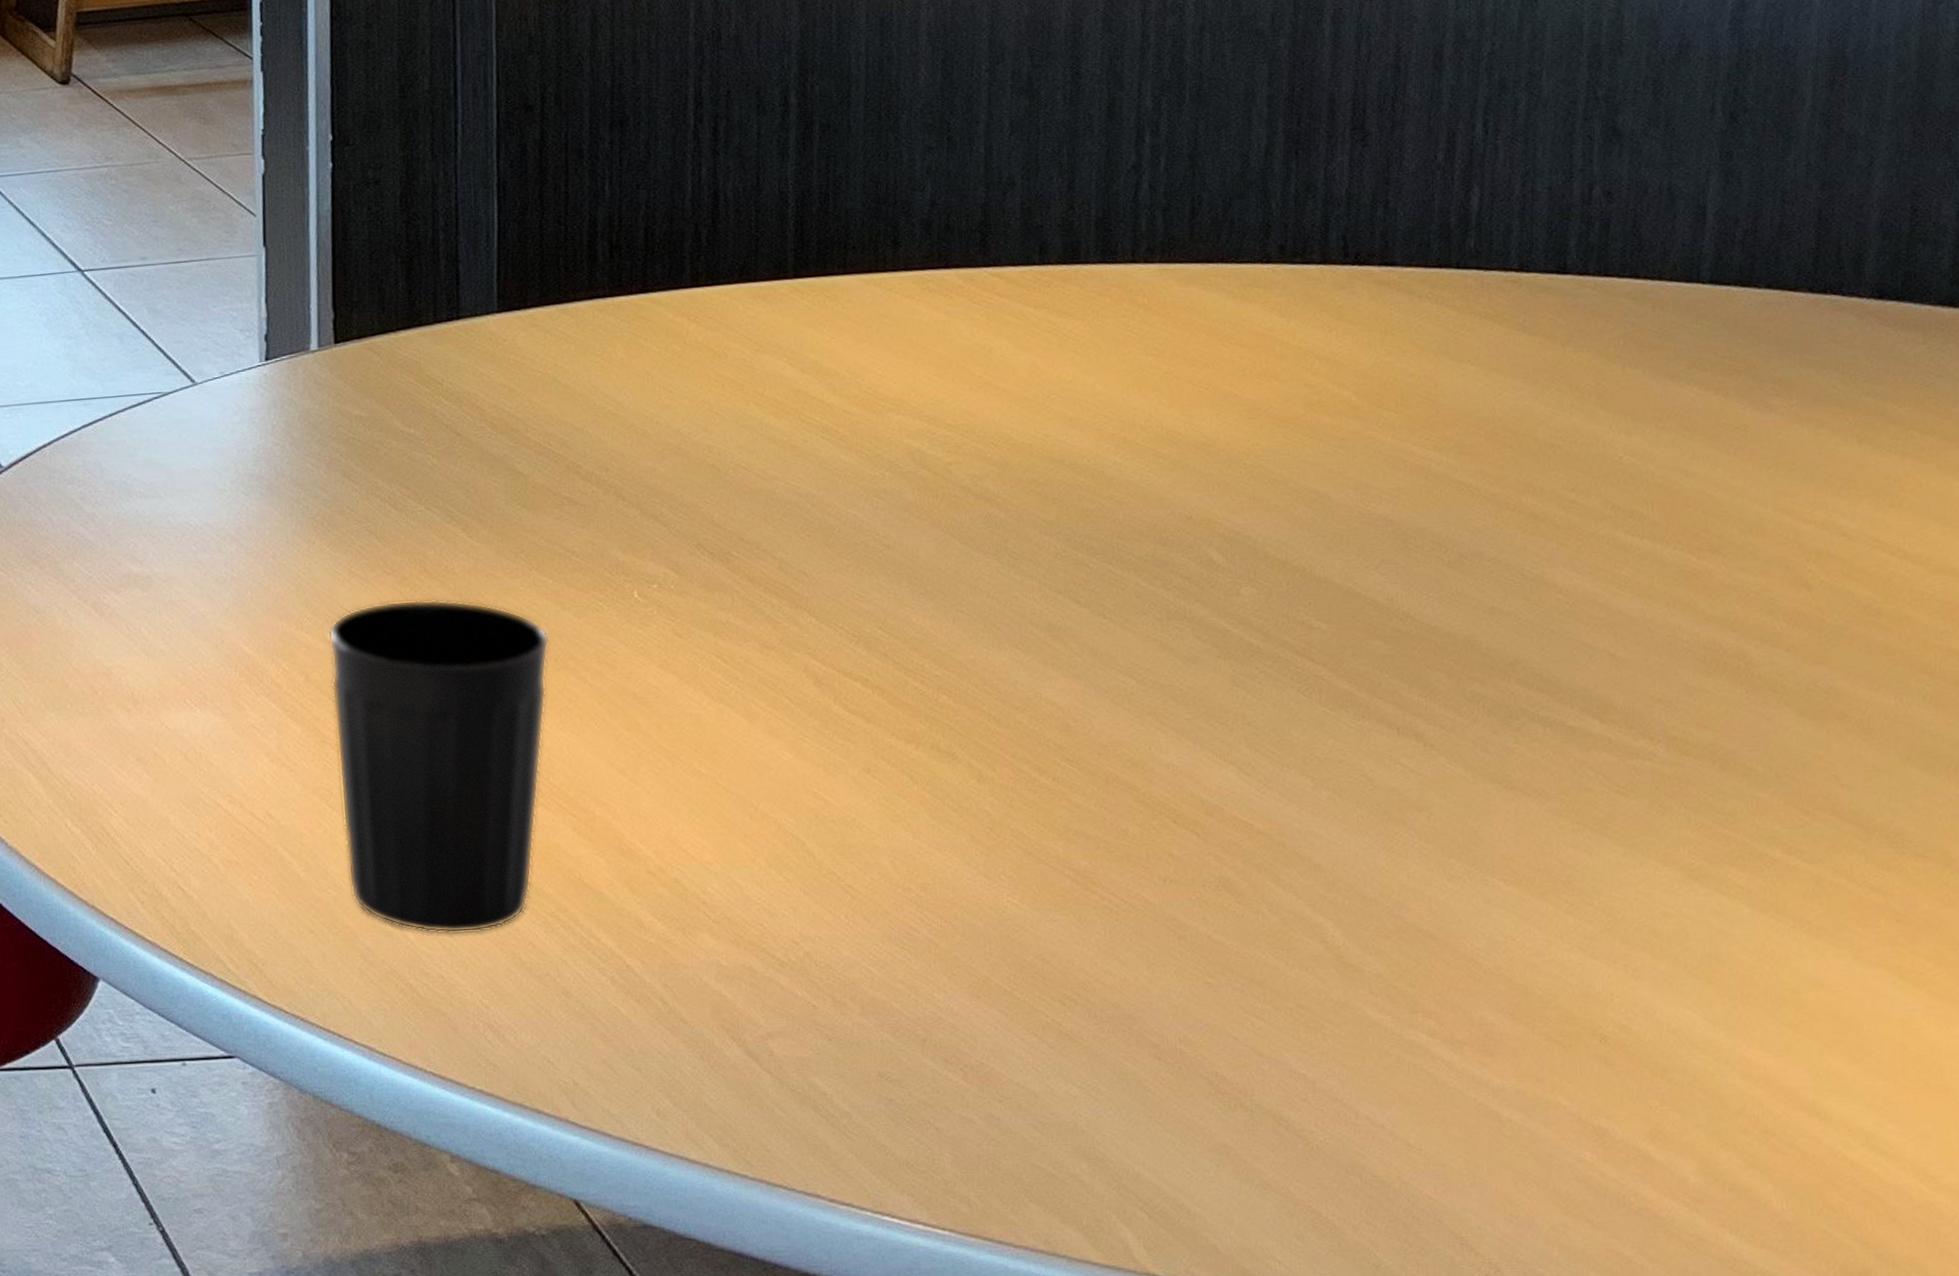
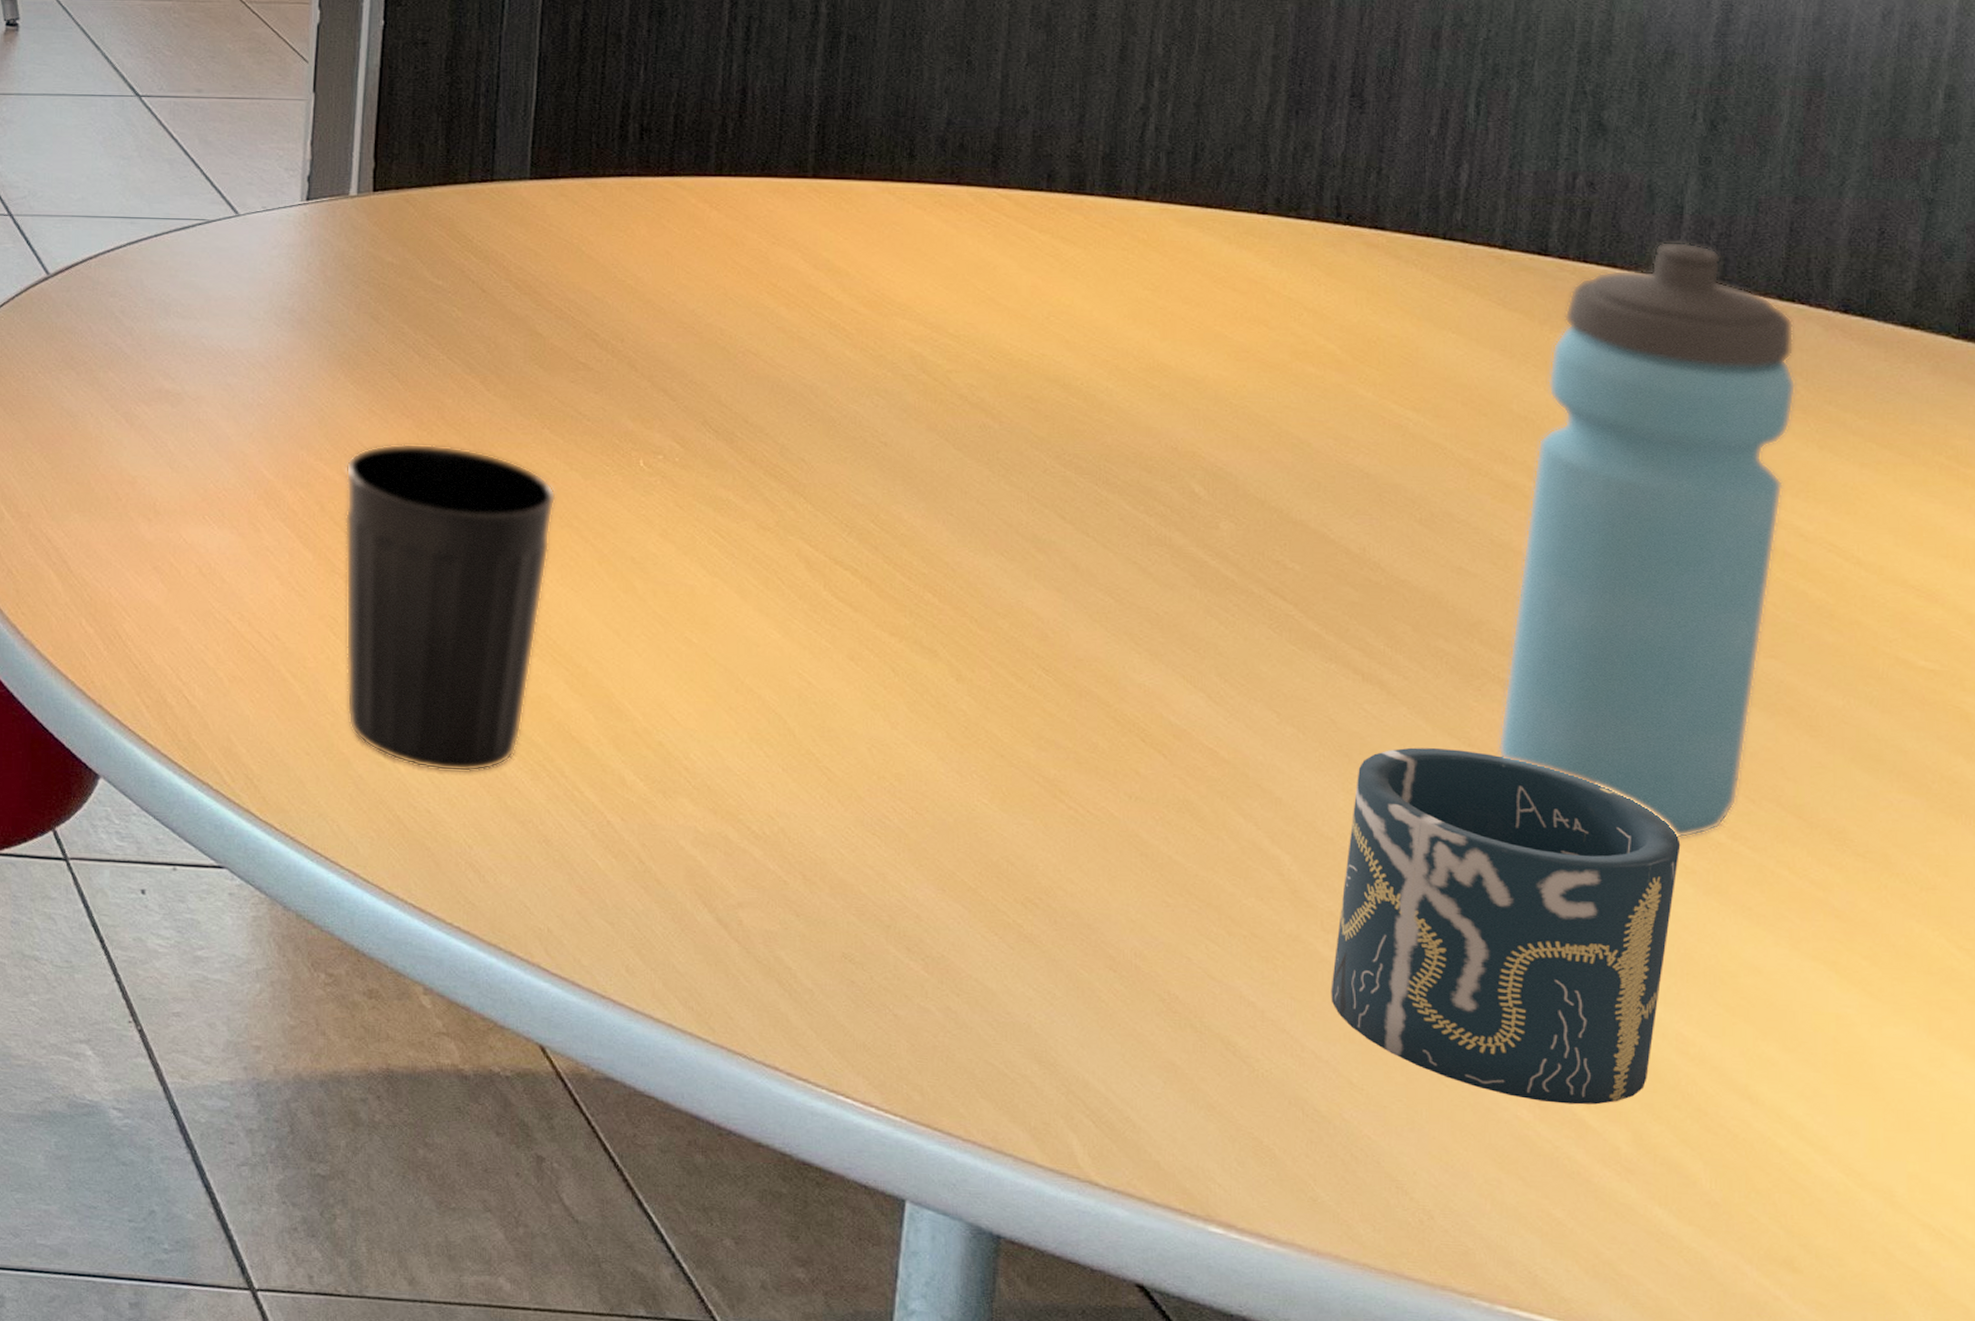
cup: none [1382,794,1735,1141] -> present [1331,747,1681,1105]
water bottle: none [1541,243,1833,859] -> present [1498,241,1796,838]

